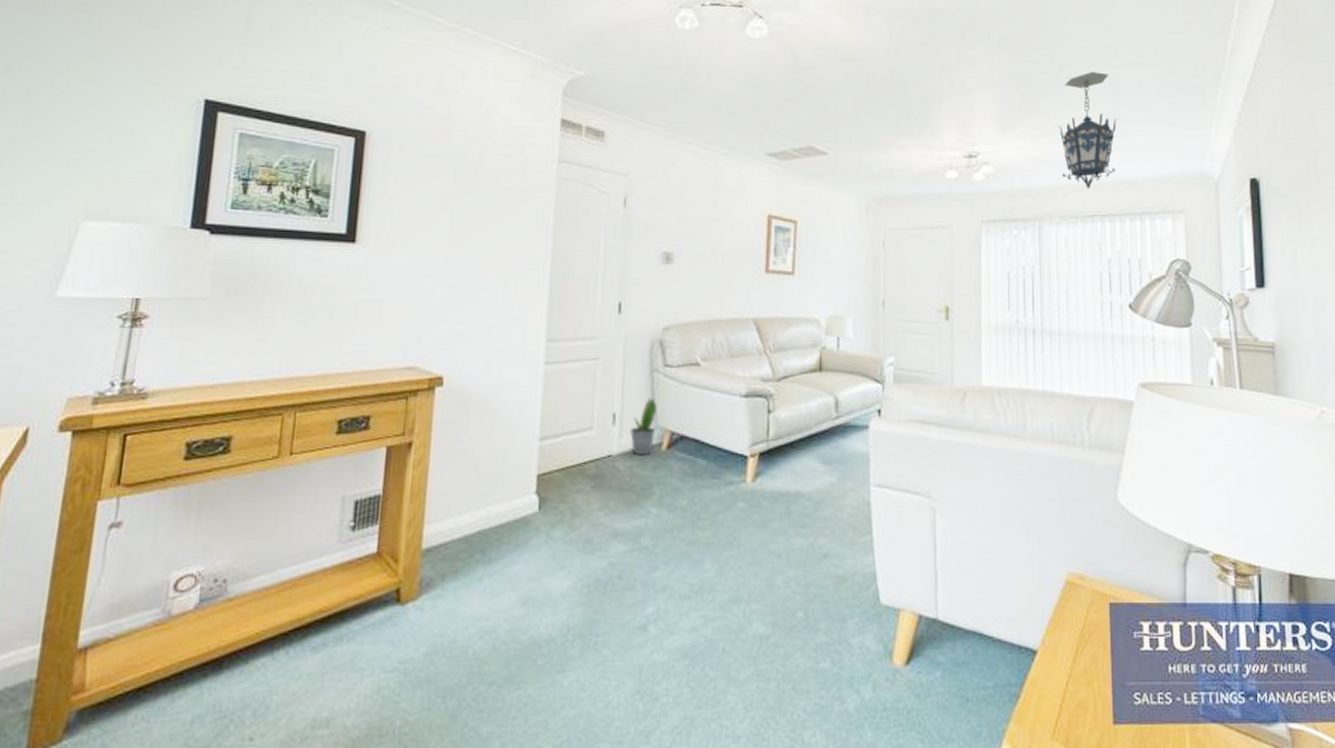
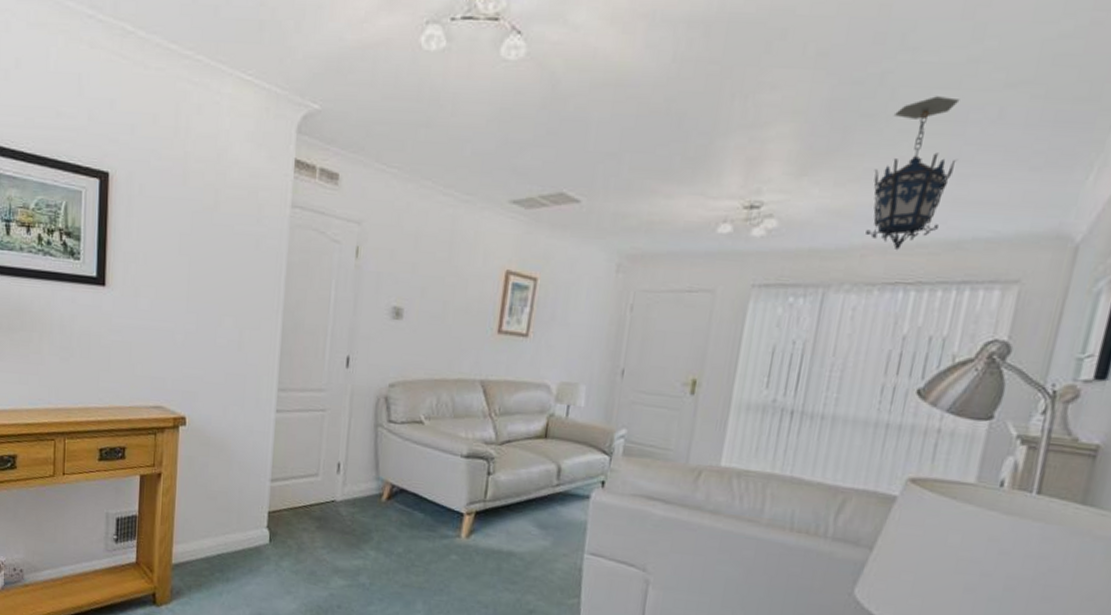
potted plant: present [630,397,658,455] -> none [353,451,380,504]

